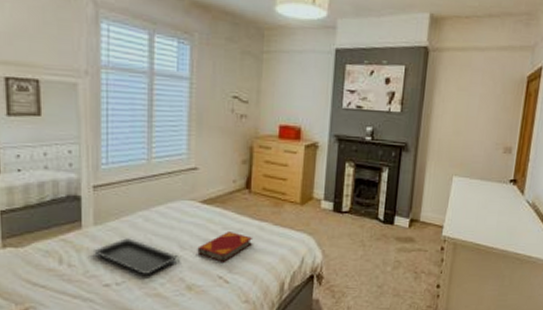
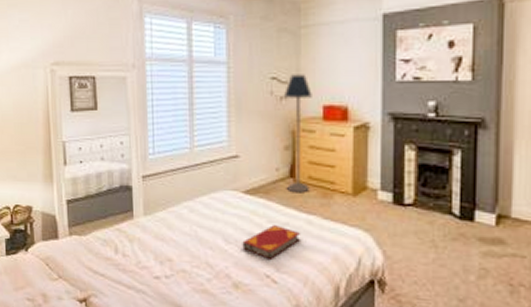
serving tray: present [92,238,180,274] -> none [143,229,225,268]
floor lamp: none [241,95,270,203] -> present [283,74,312,193]

